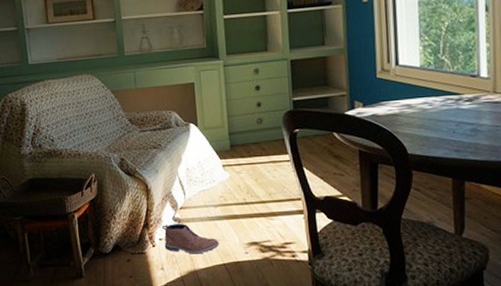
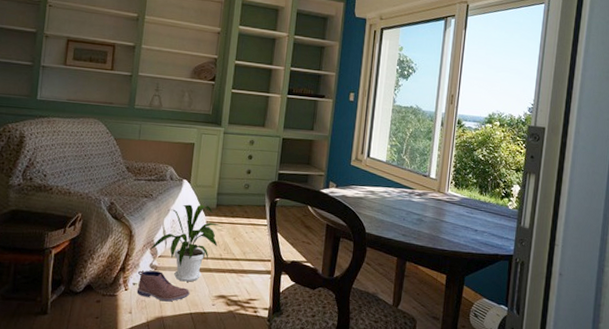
house plant: none [169,147,241,232] -> present [149,204,223,282]

